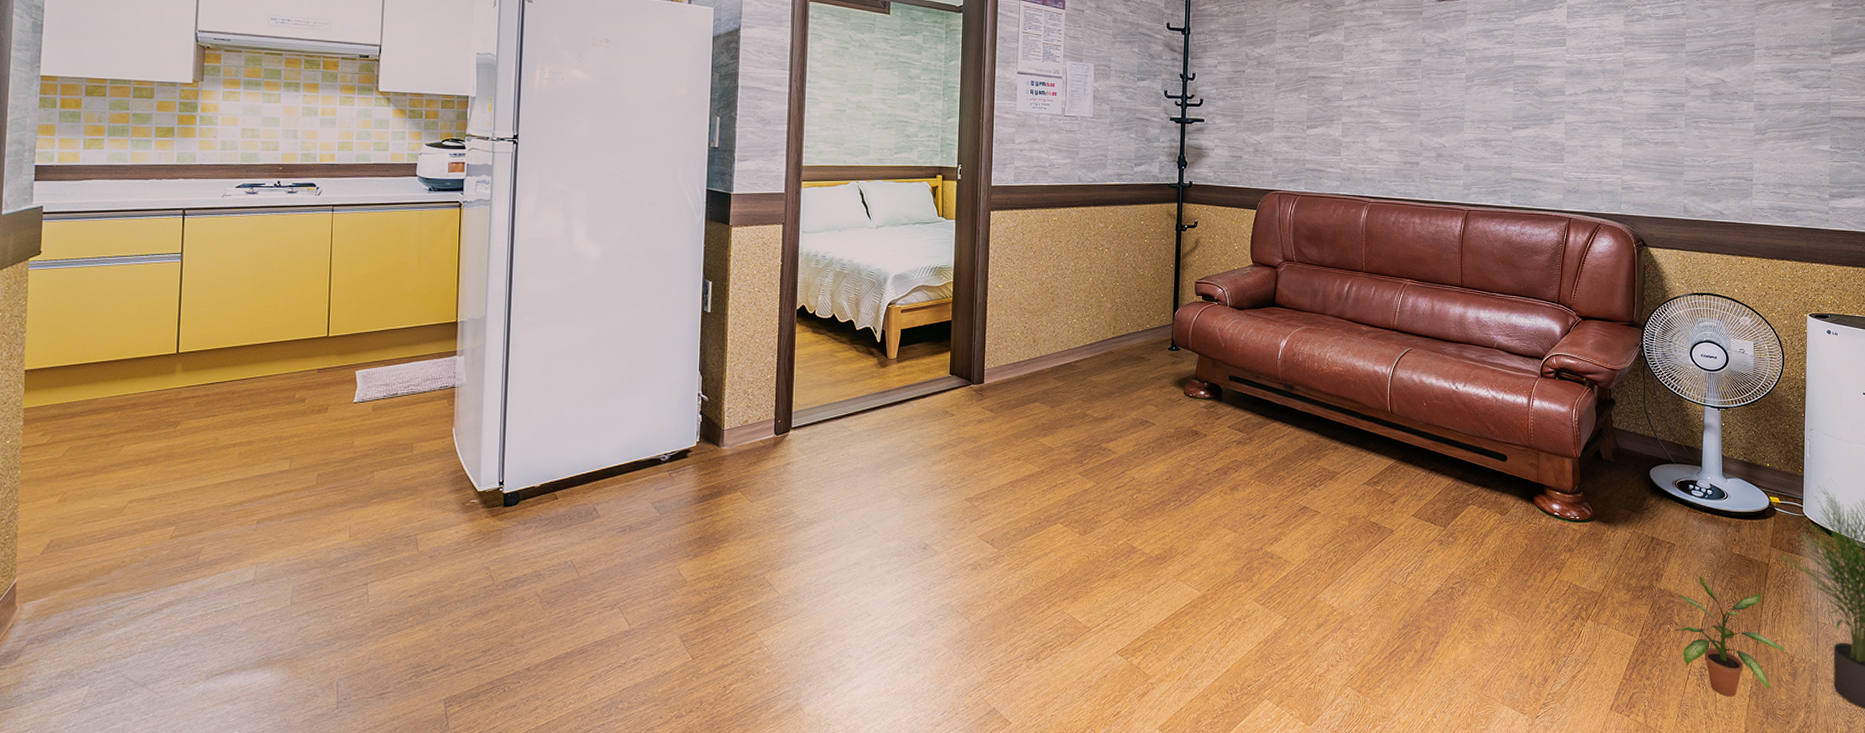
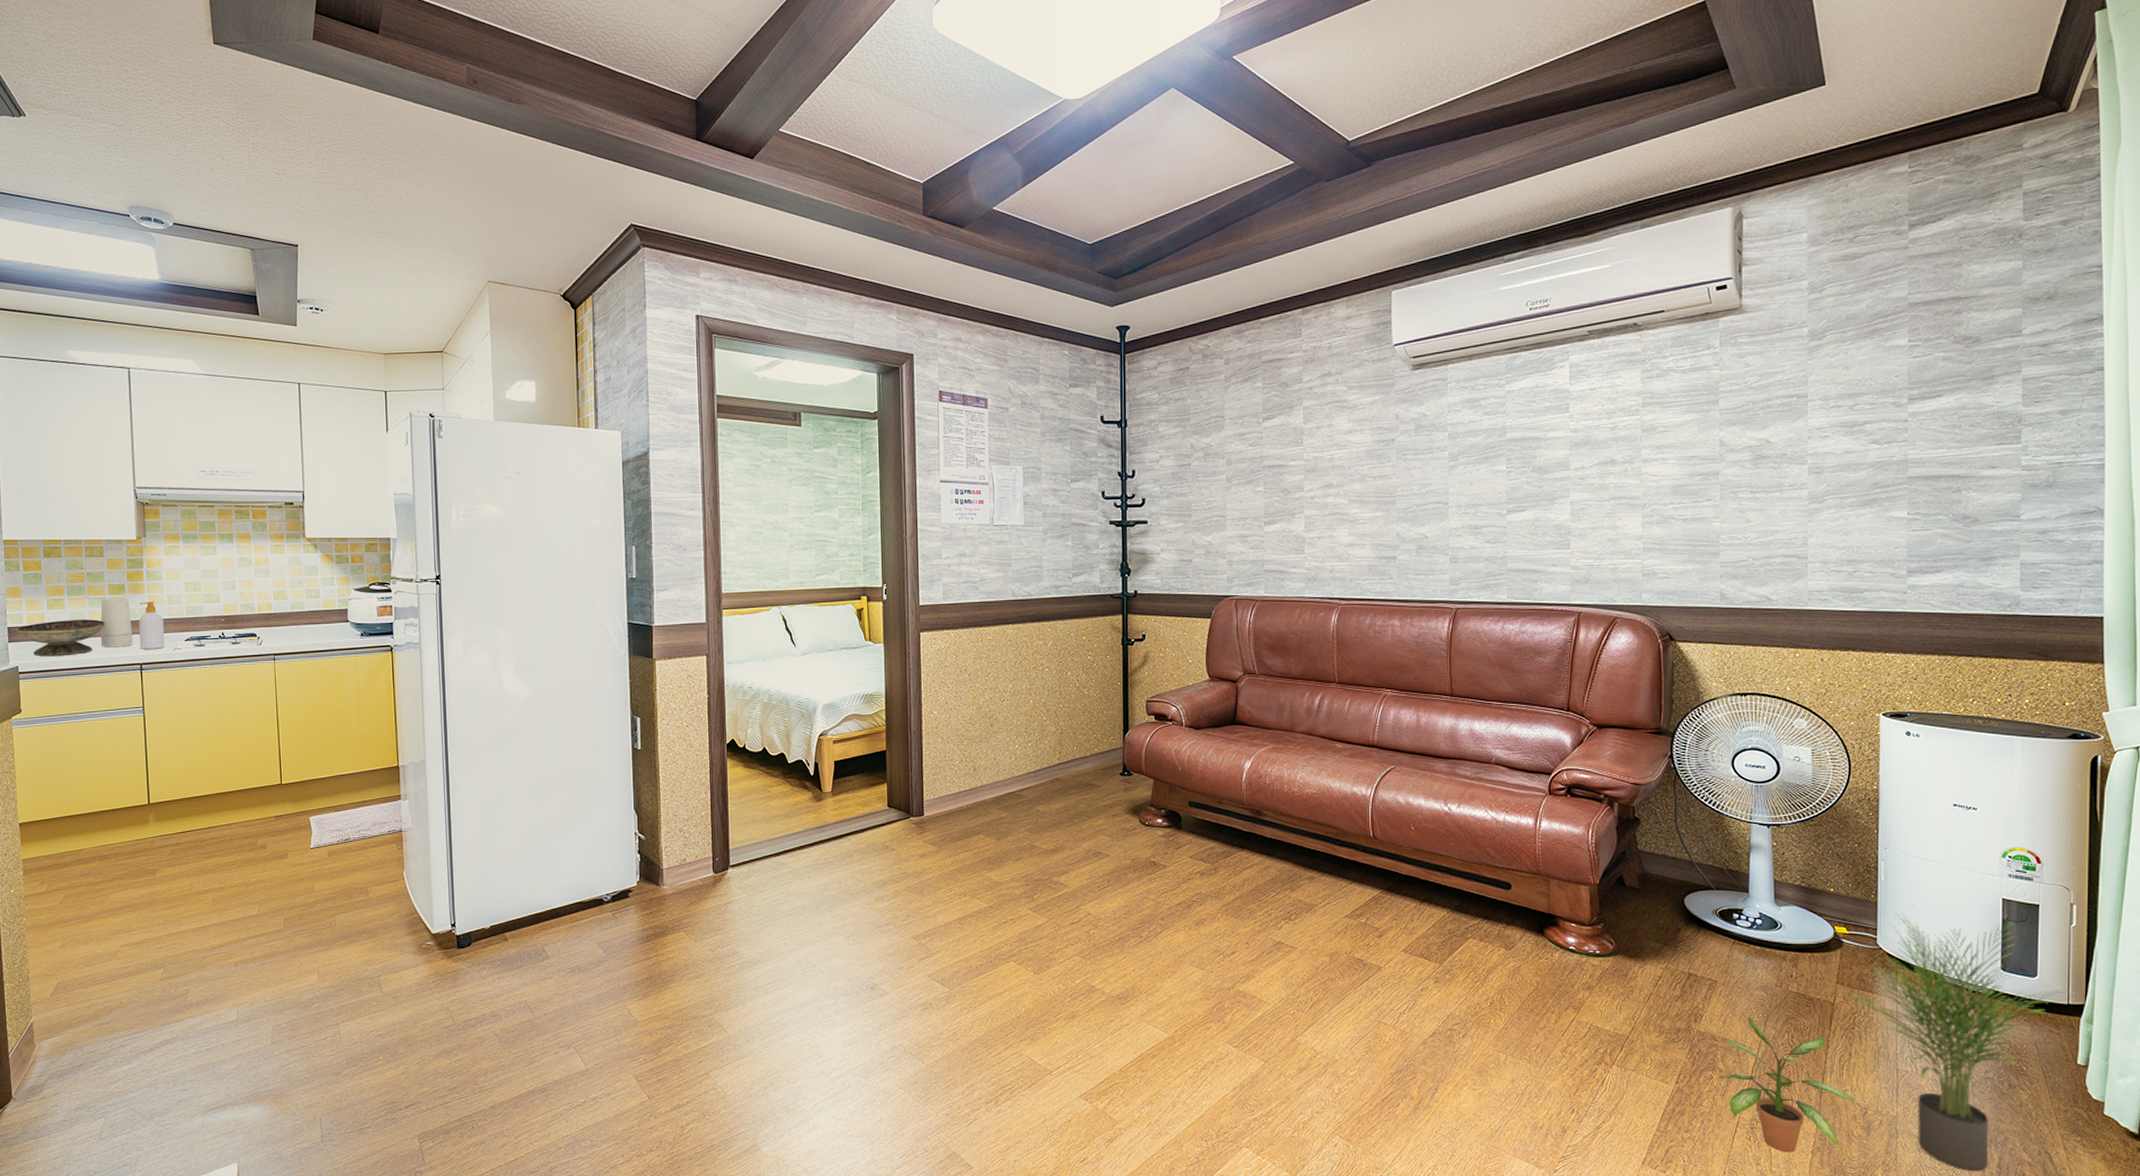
decorative bowl: none [44,160,148,197] -> present [15,619,105,656]
canister: none [140,140,178,191] -> present [100,597,133,648]
soap bottle: none [184,146,215,195] -> present [138,601,164,649]

